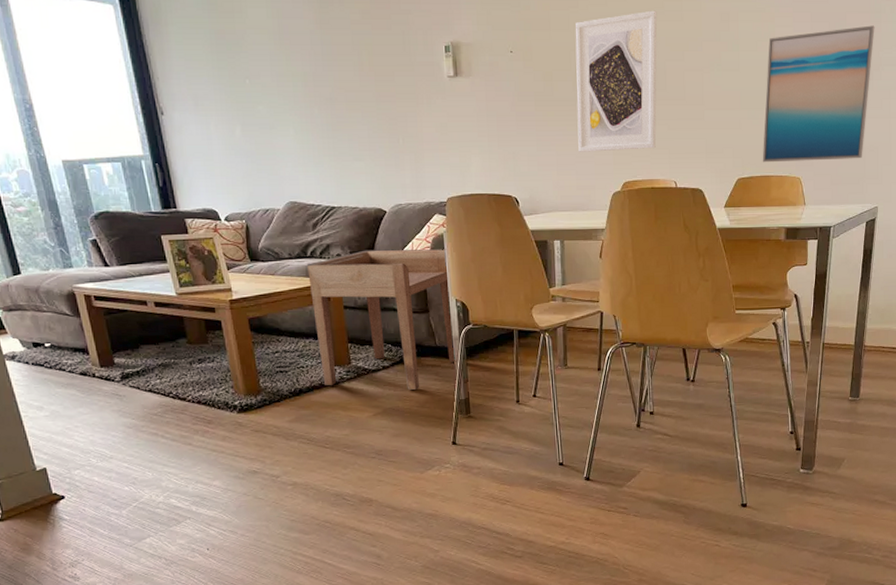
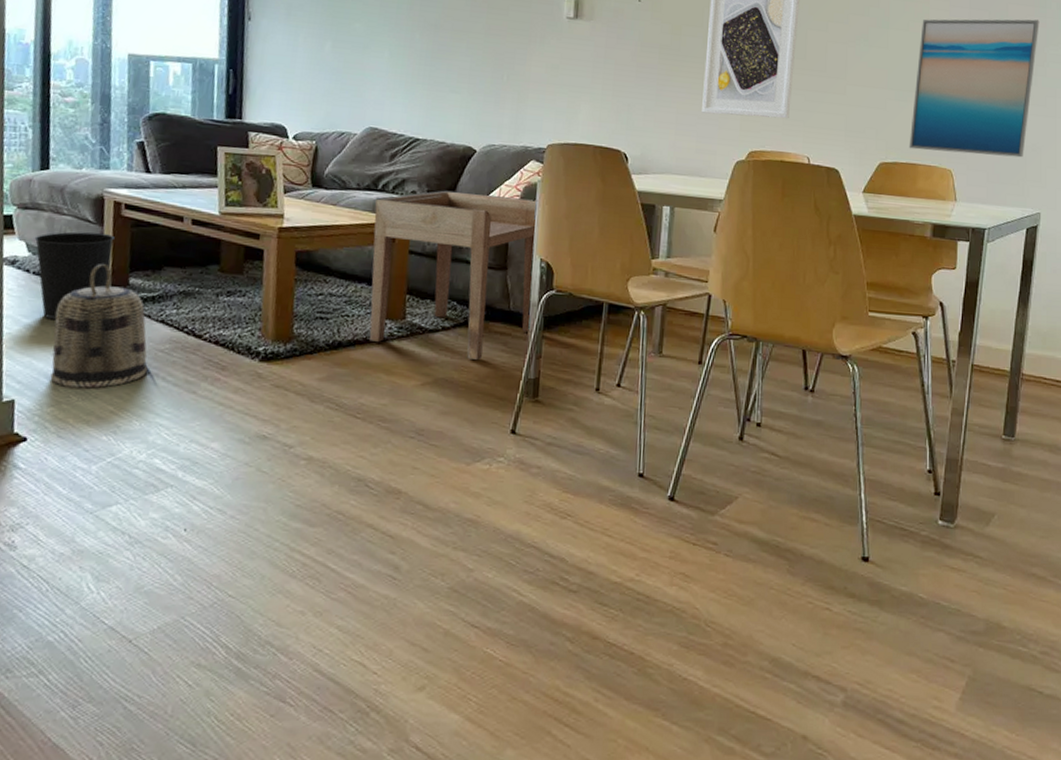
wastebasket: none [25,323,96,401] -> present [34,231,115,320]
basket: none [59,349,148,453] -> present [50,264,148,389]

